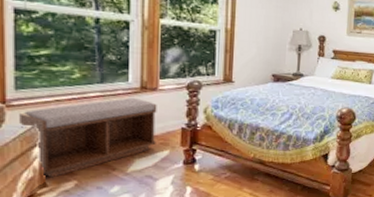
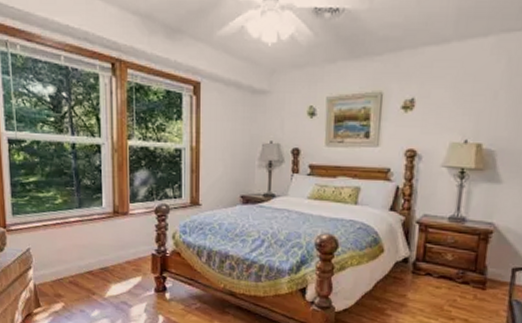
bench: present [19,98,157,178] -> none [17,223,129,299]

